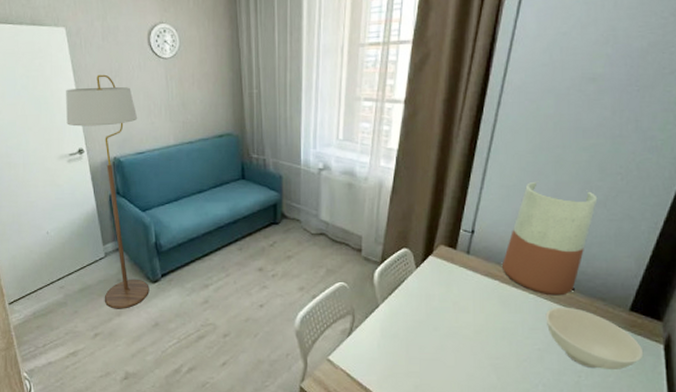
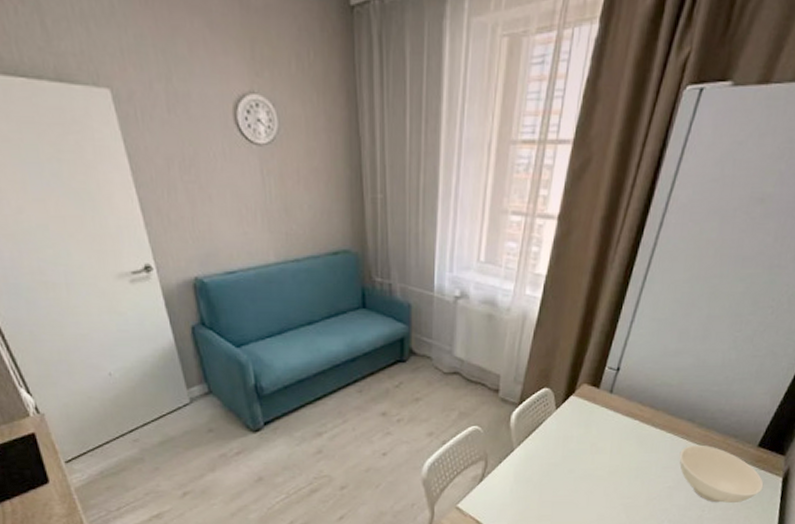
floor lamp: present [66,74,150,309] -> none [119,162,250,464]
vase: present [502,181,598,296] -> none [644,314,746,434]

